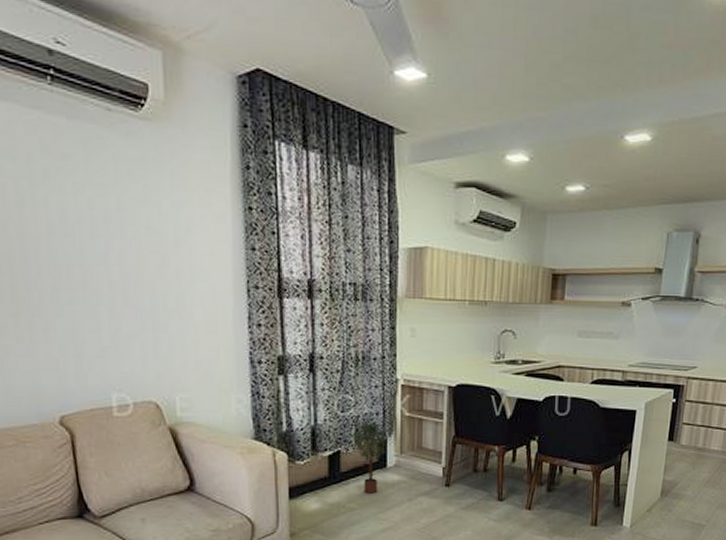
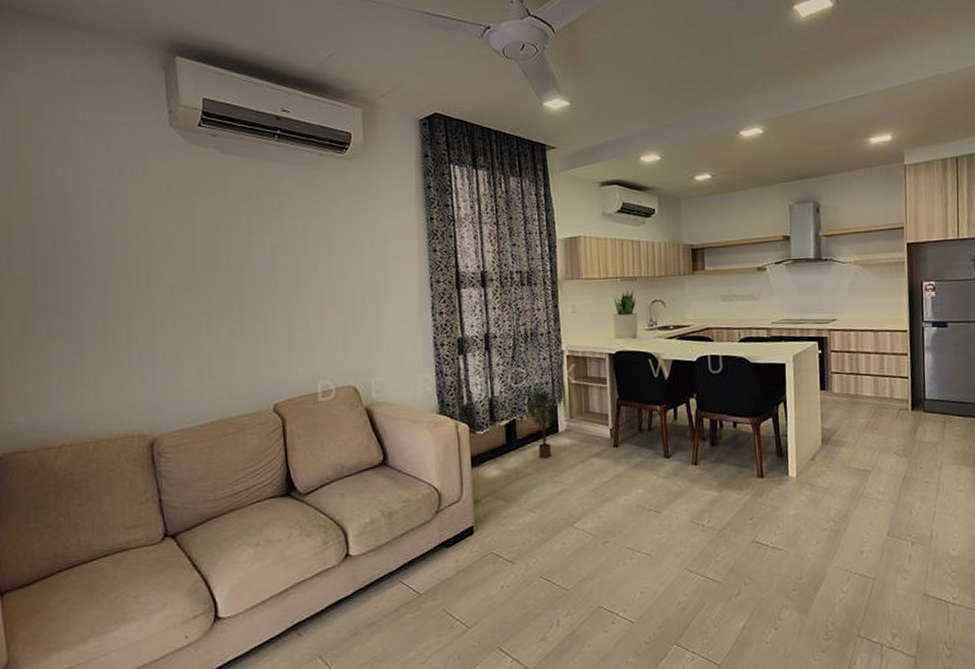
planter: none [456,316,485,372] -> present [613,290,639,340]

